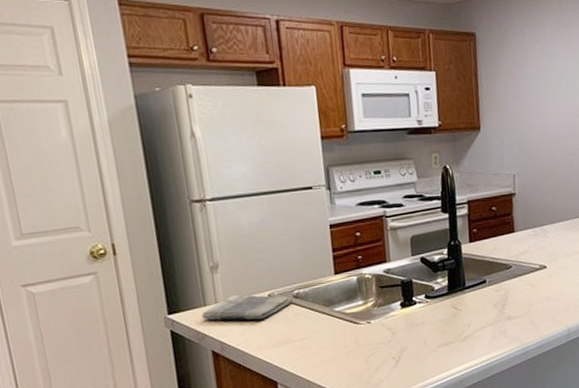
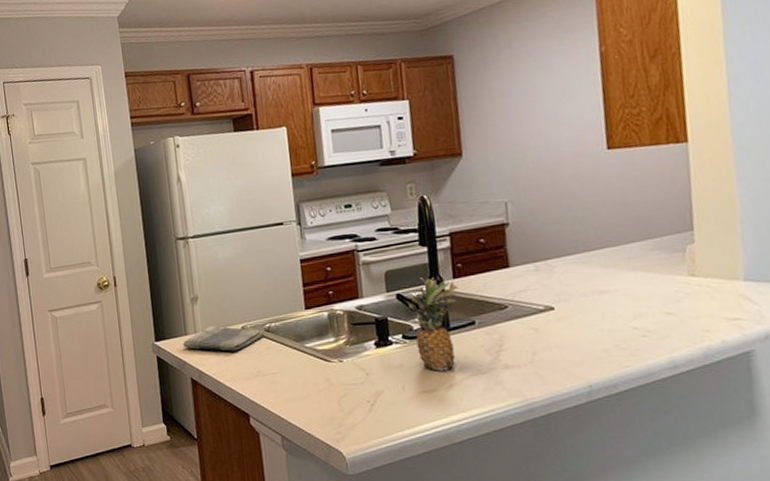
fruit: none [428,242,474,326] -> present [405,277,459,371]

